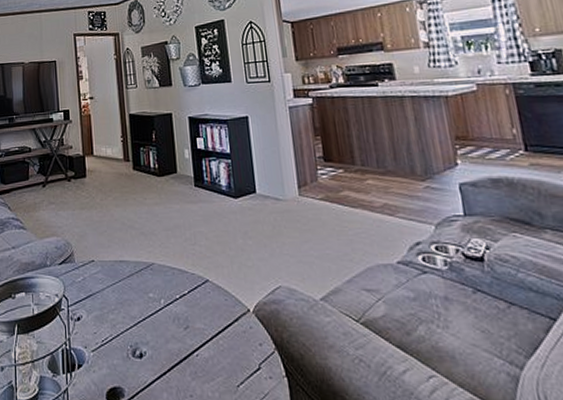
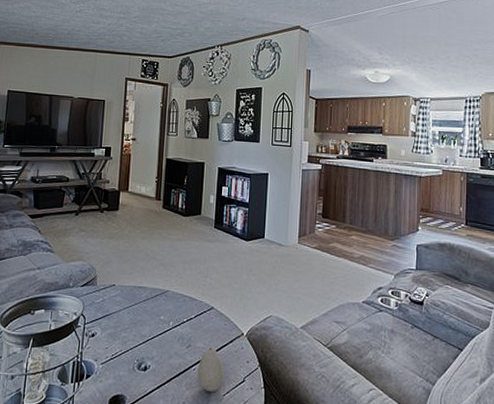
decorative egg: none [201,328,235,383] -> present [197,347,224,393]

